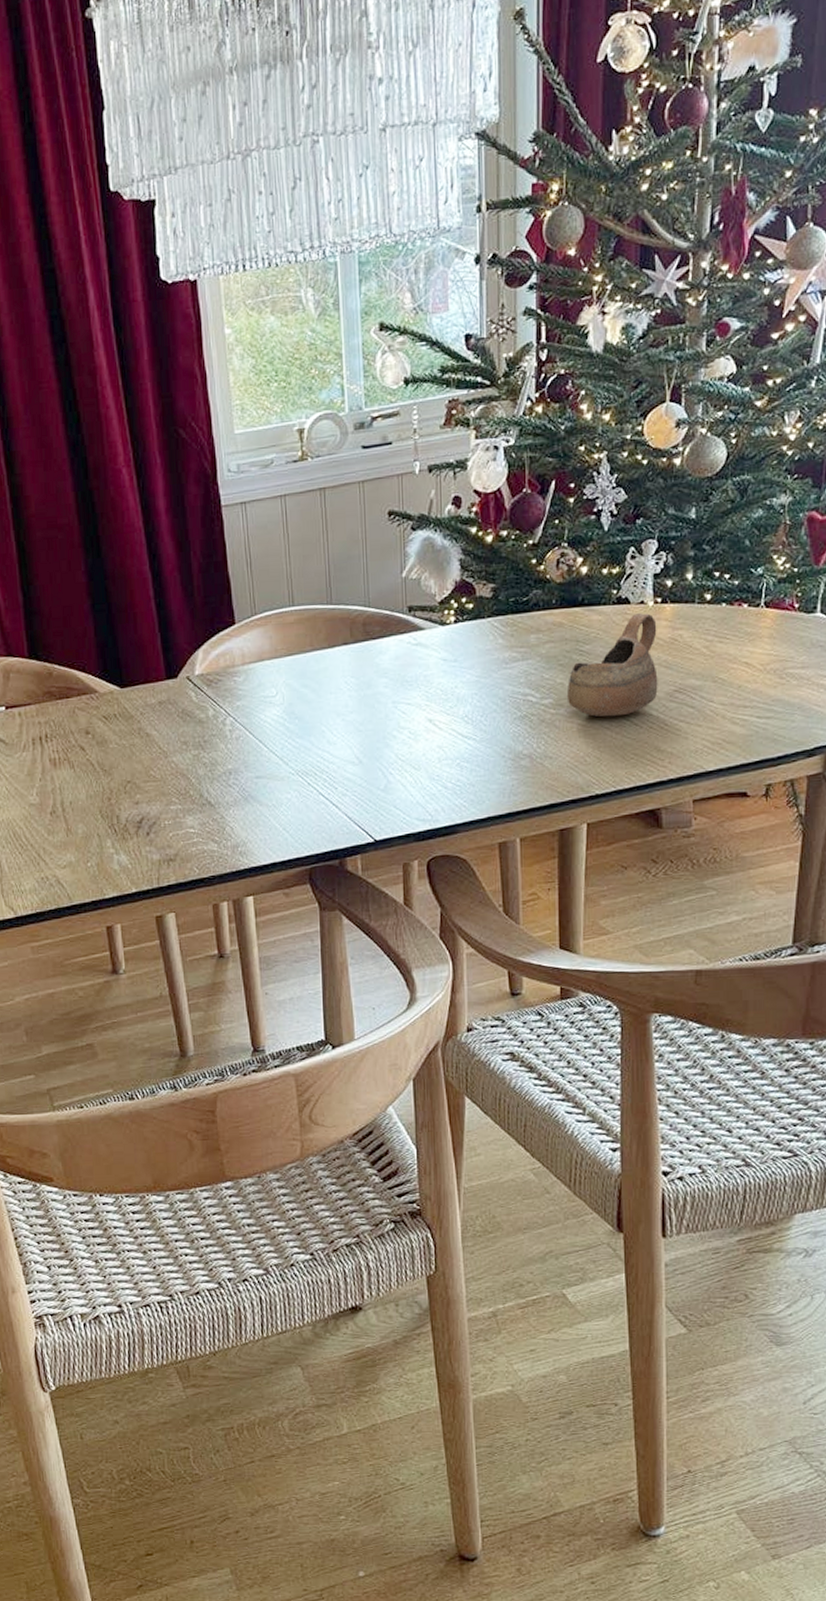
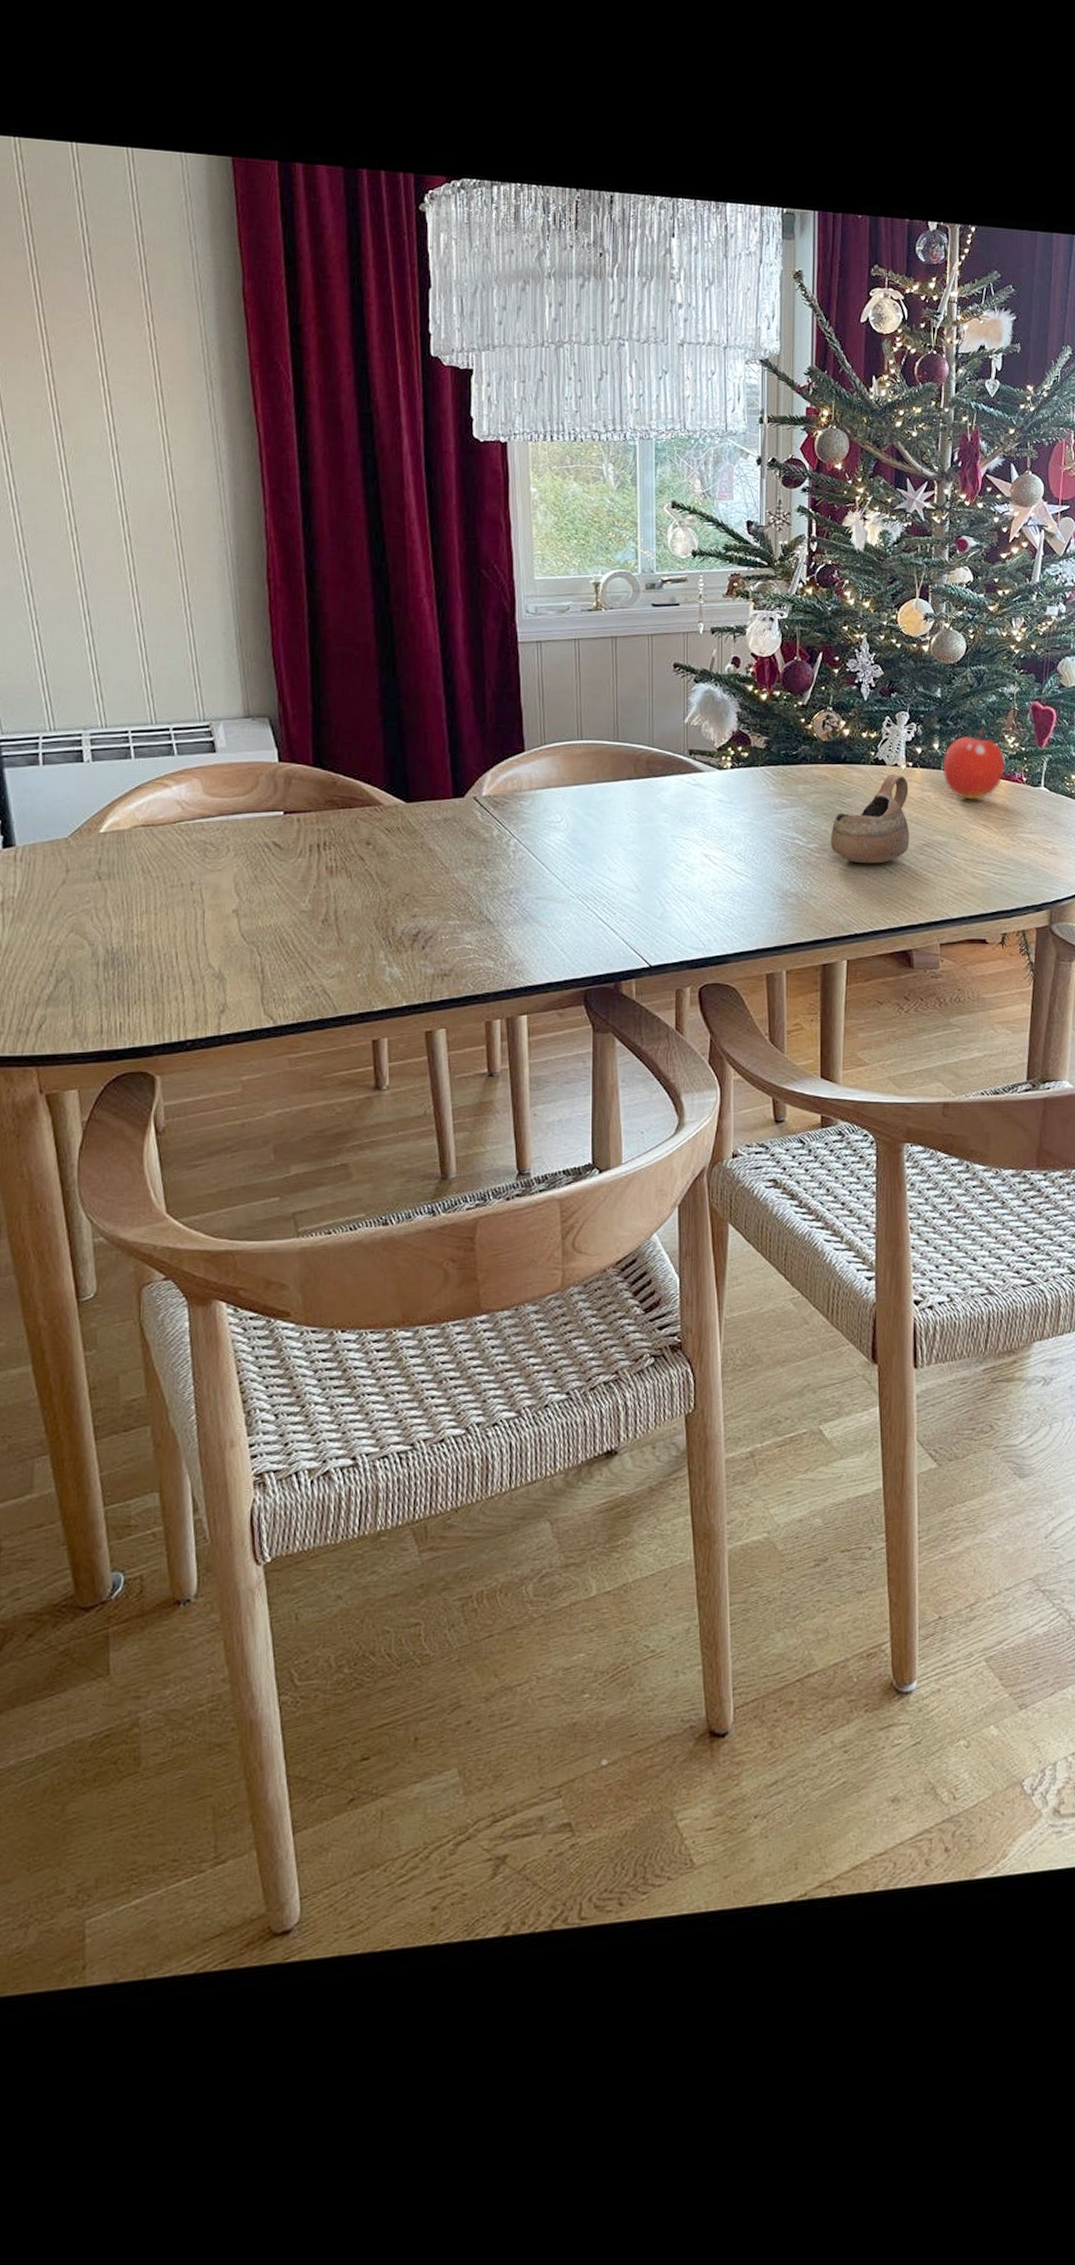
fruit: none [697,548,773,635] -> present [943,727,1005,800]

